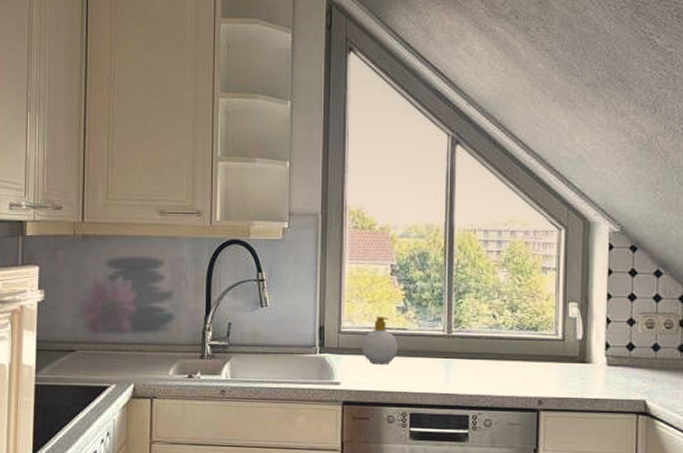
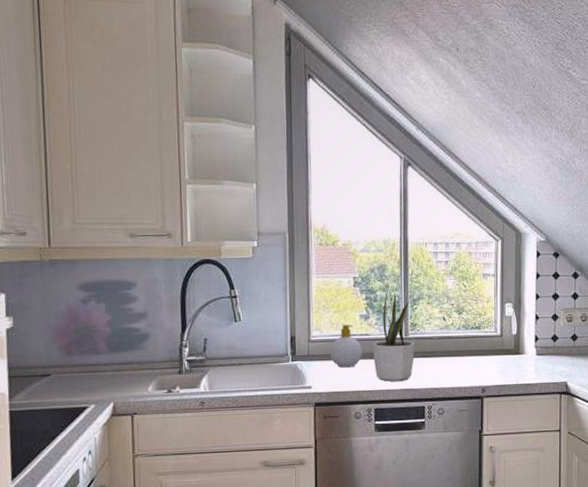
potted plant: none [410,278,459,385] -> present [373,288,415,382]

